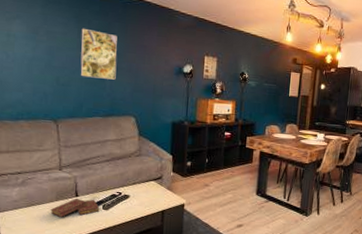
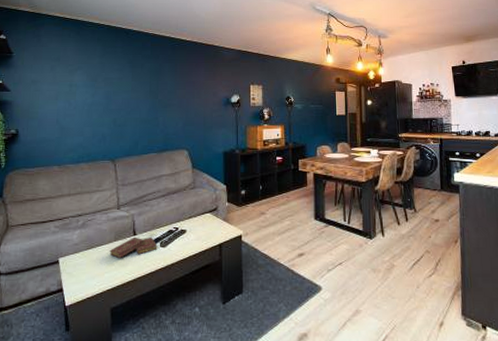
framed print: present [80,28,117,80] -> none [135,71,168,116]

